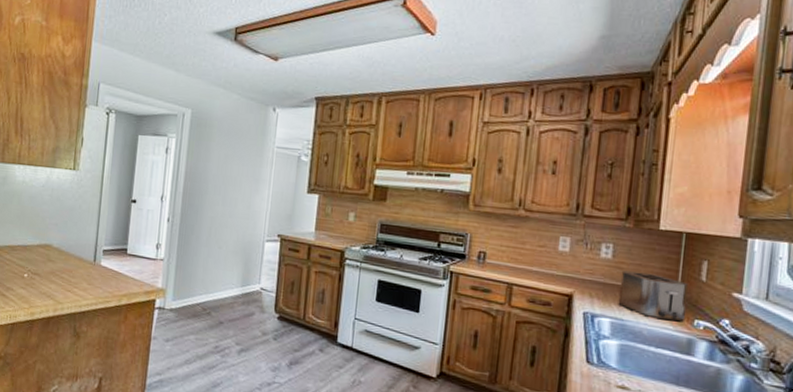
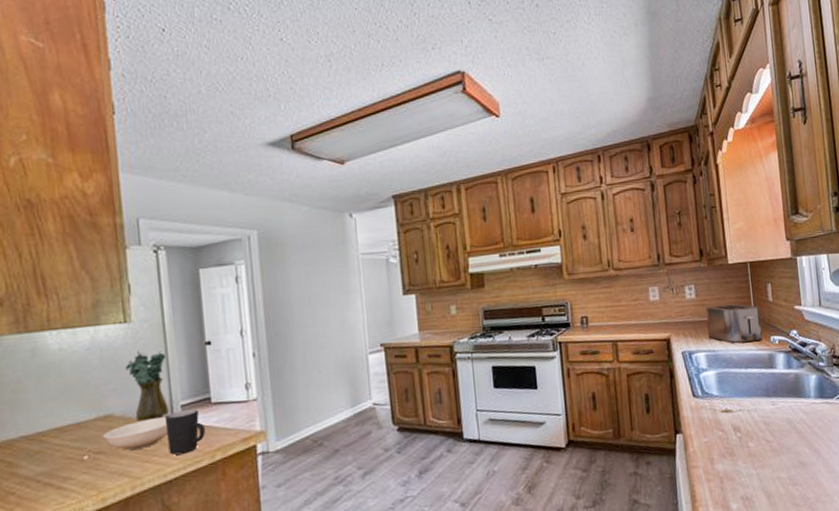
bowl: none [41,255,90,279] -> present [103,417,169,451]
vase: none [67,196,100,258] -> present [126,351,170,423]
mug: none [87,254,118,292] -> present [164,409,205,456]

